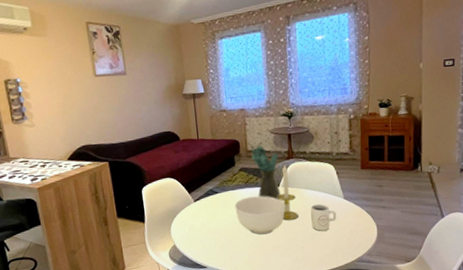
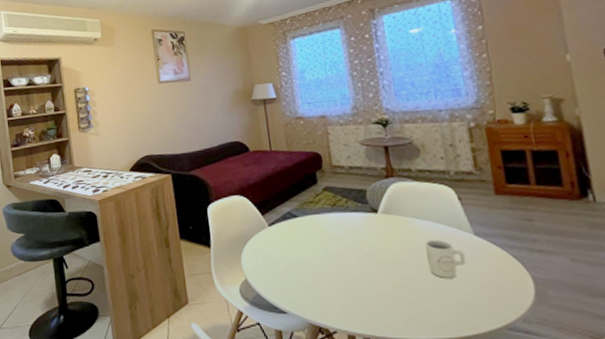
bowl: present [234,196,286,235] -> none [319,223,389,276]
vase: present [250,144,281,200] -> none [335,158,382,231]
candle: present [278,164,298,221] -> none [377,184,409,259]

